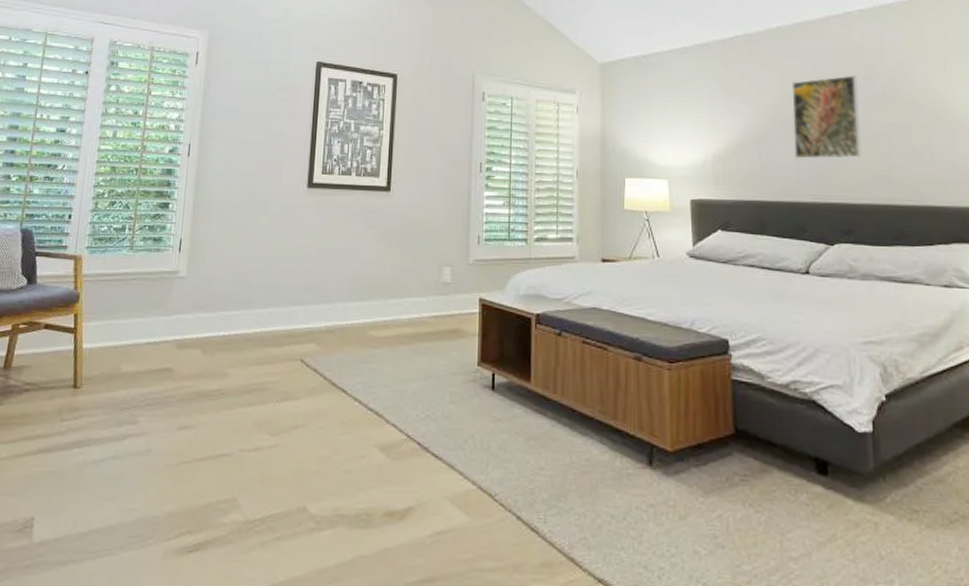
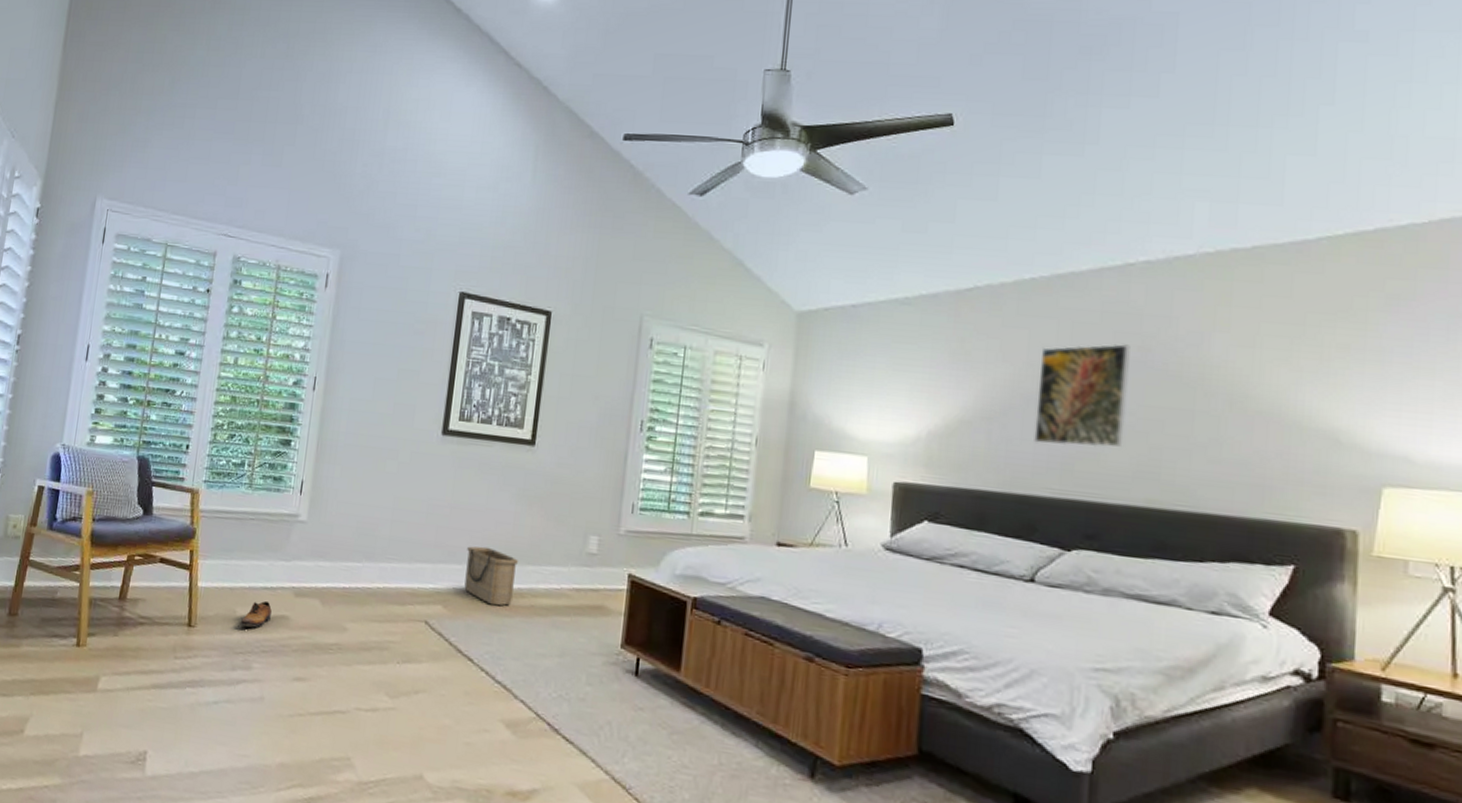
shoe: none [124,355,155,383] -> present [239,600,272,628]
basket: none [335,285,382,339] -> present [464,546,518,606]

